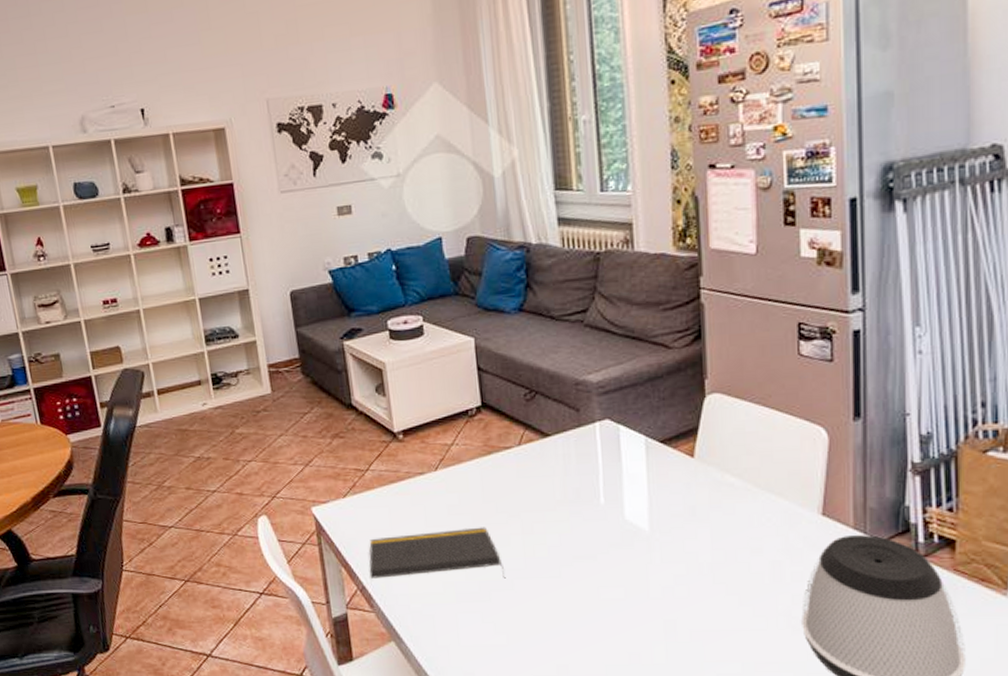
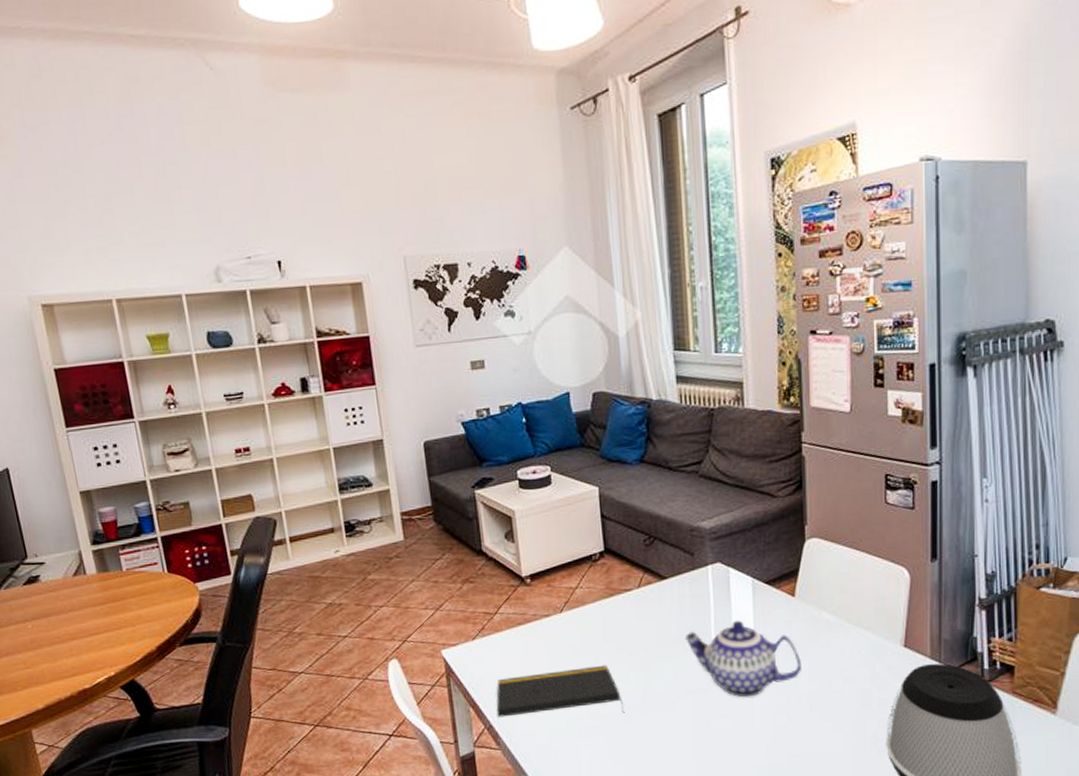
teapot: none [571,482,702,566] -> present [685,620,801,698]

